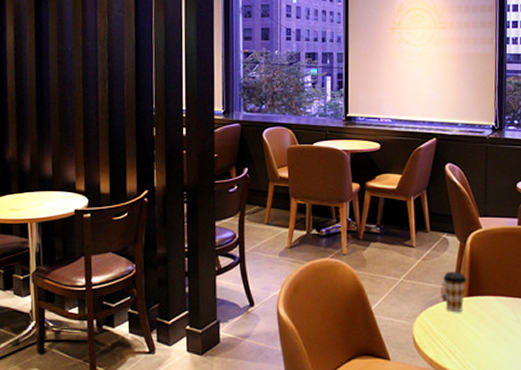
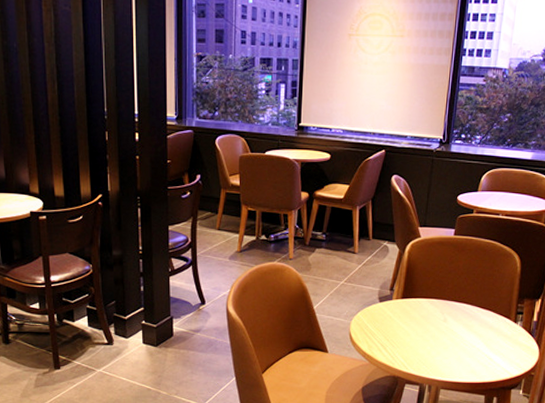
coffee cup: present [443,272,467,312] -> none [381,276,403,312]

